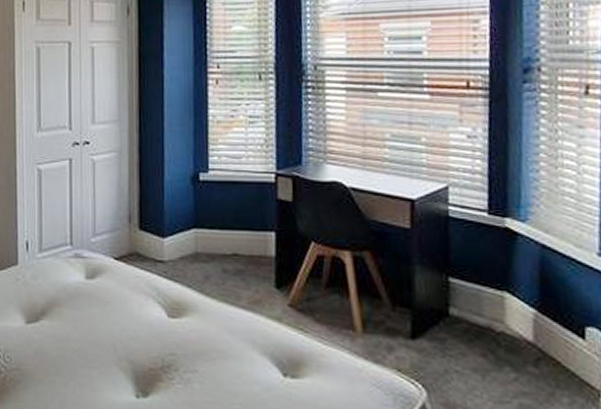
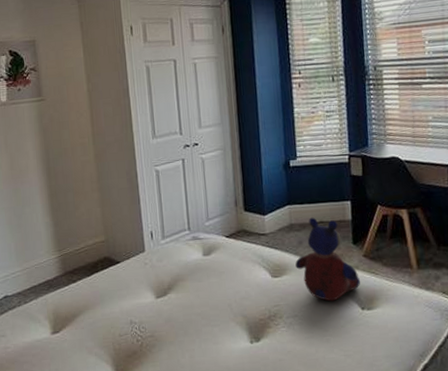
stuffed bear: none [199,247,284,360] -> present [295,217,361,302]

